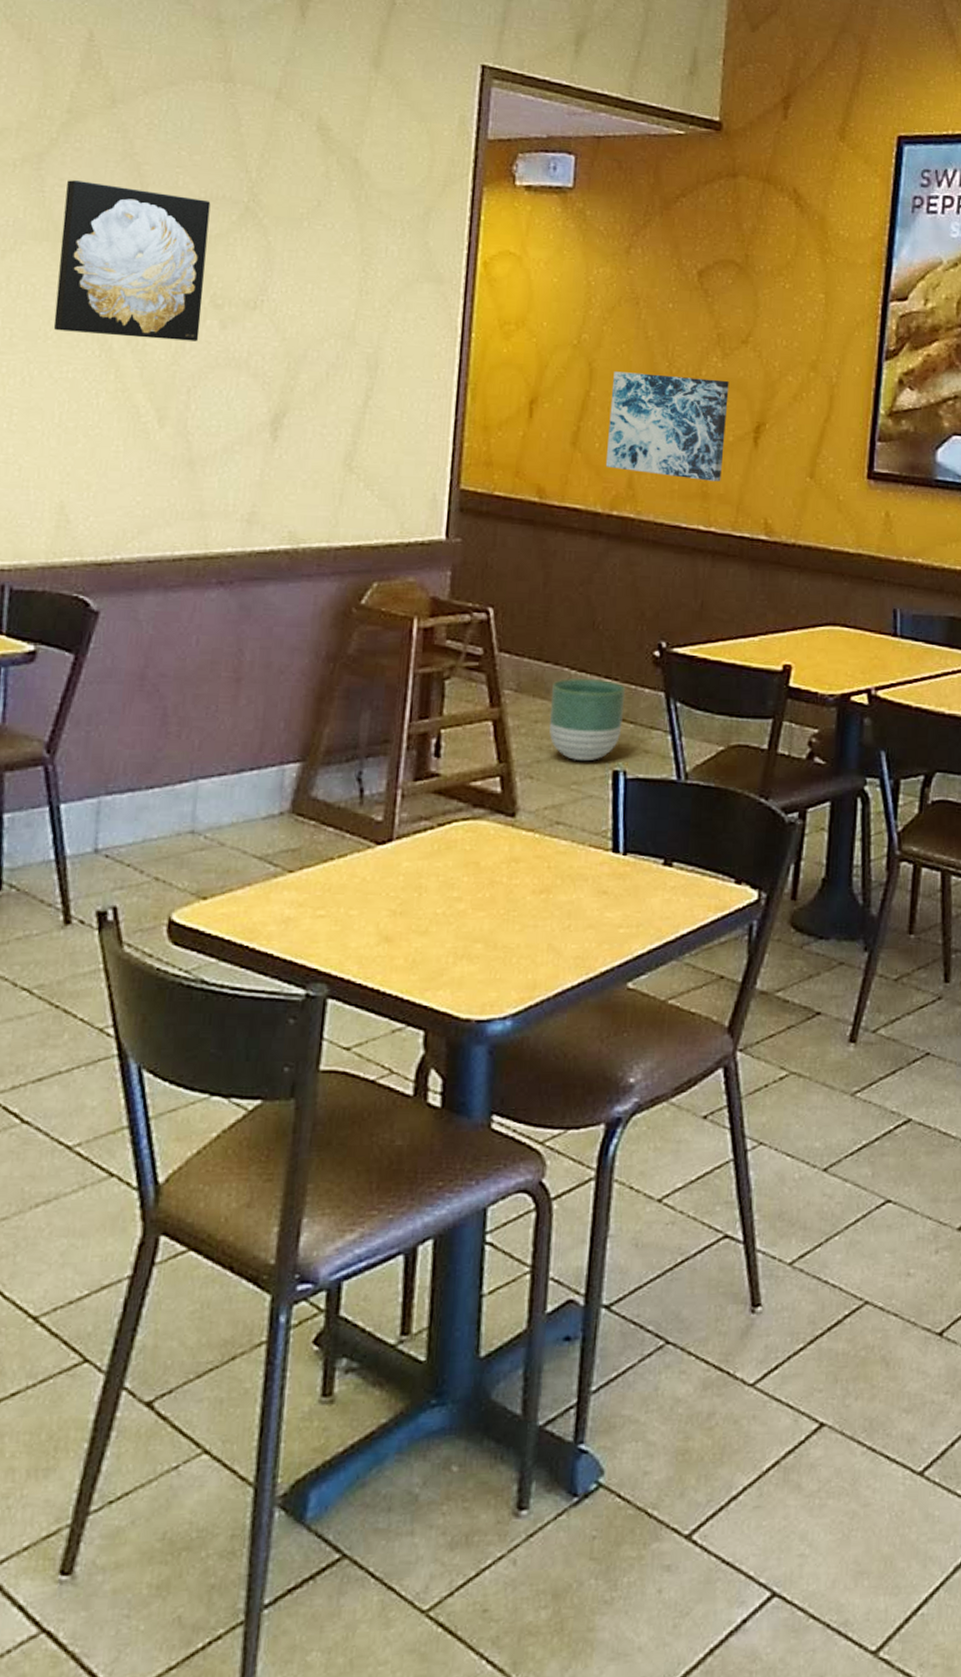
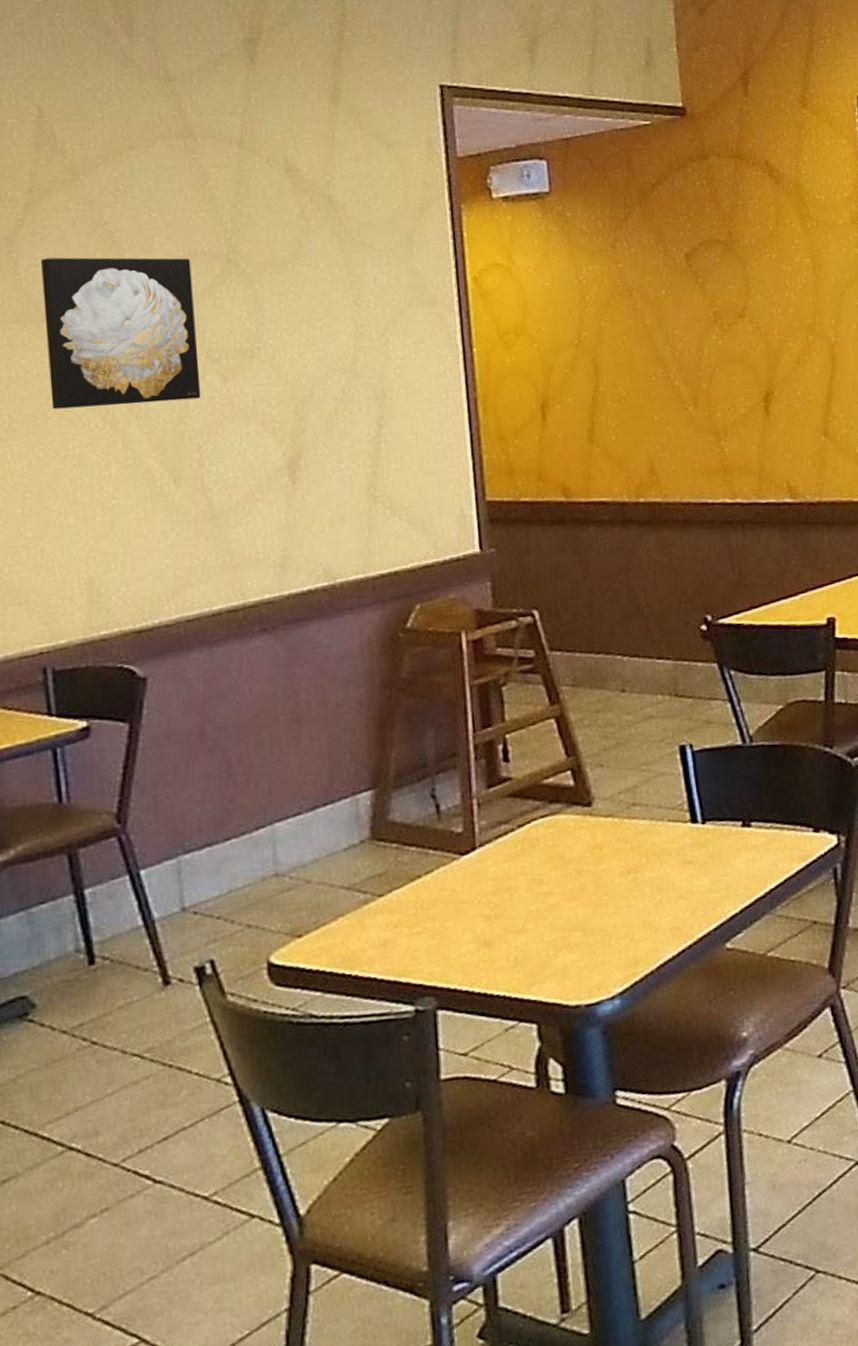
planter: present [549,678,626,762] -> none [607,661,682,743]
wall art: present [605,371,729,482] -> none [619,356,739,458]

